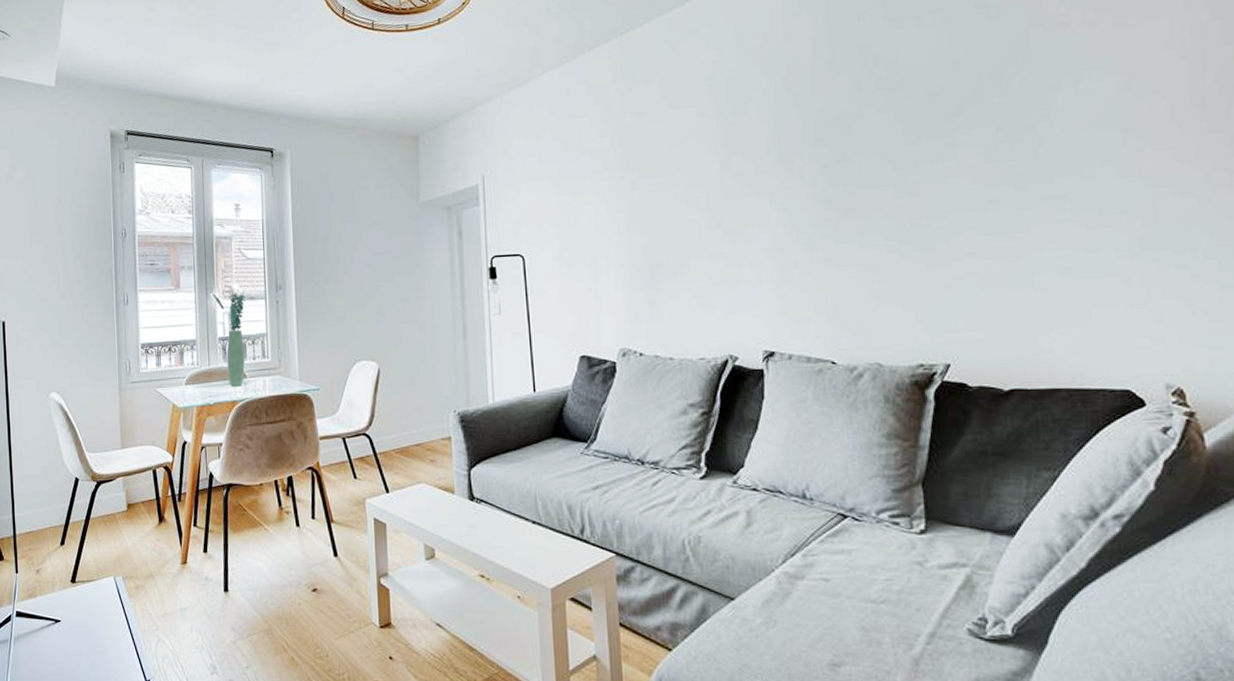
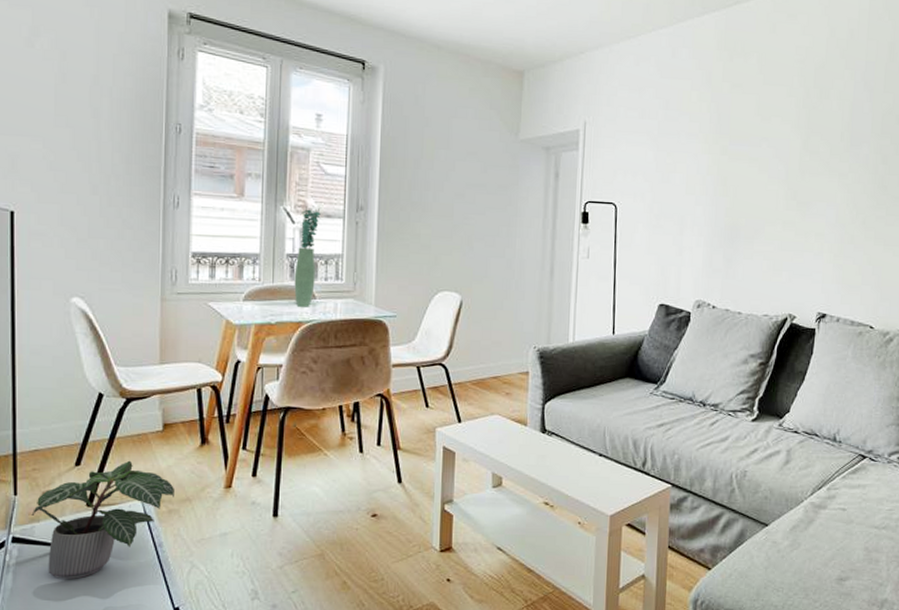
potted plant: none [29,539,140,652] -> present [31,460,174,580]

